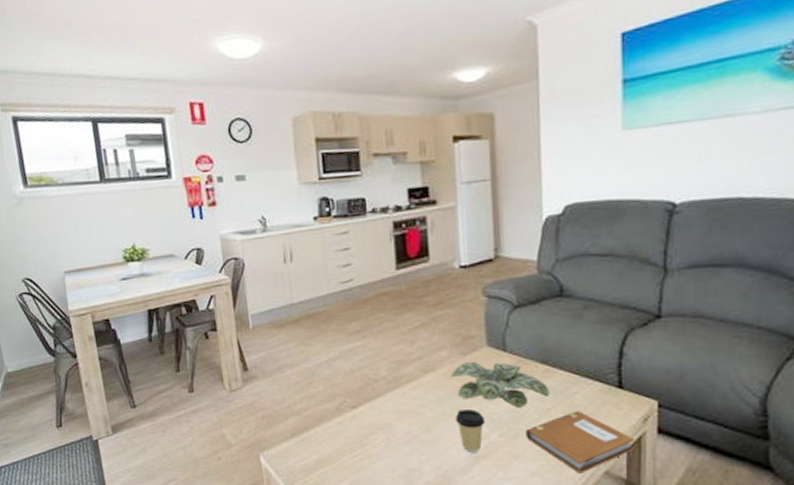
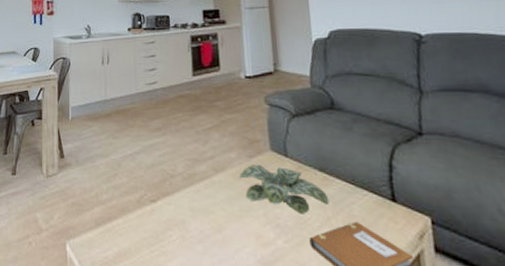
coffee cup: present [455,409,485,454] -> none [243,211,271,259]

